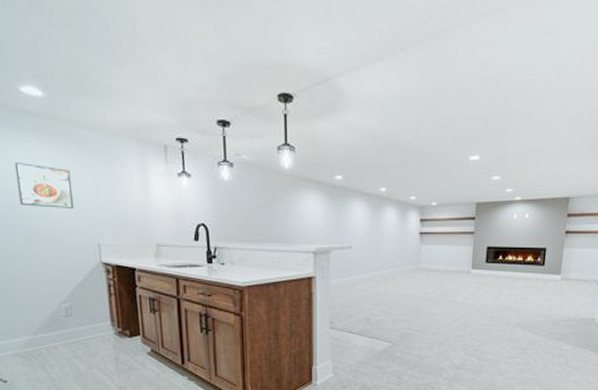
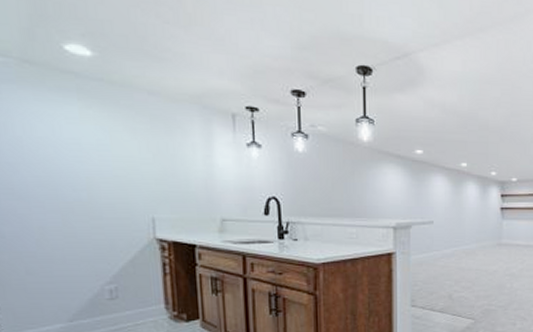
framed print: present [14,163,75,208] -> none [53,127,125,179]

